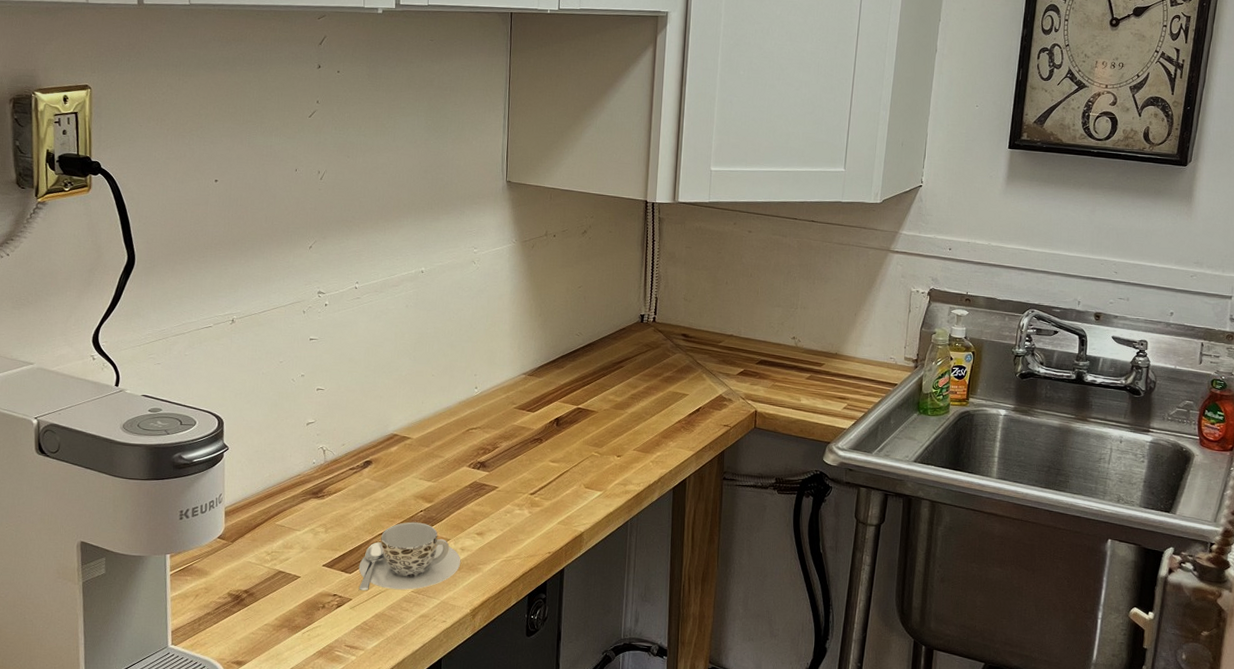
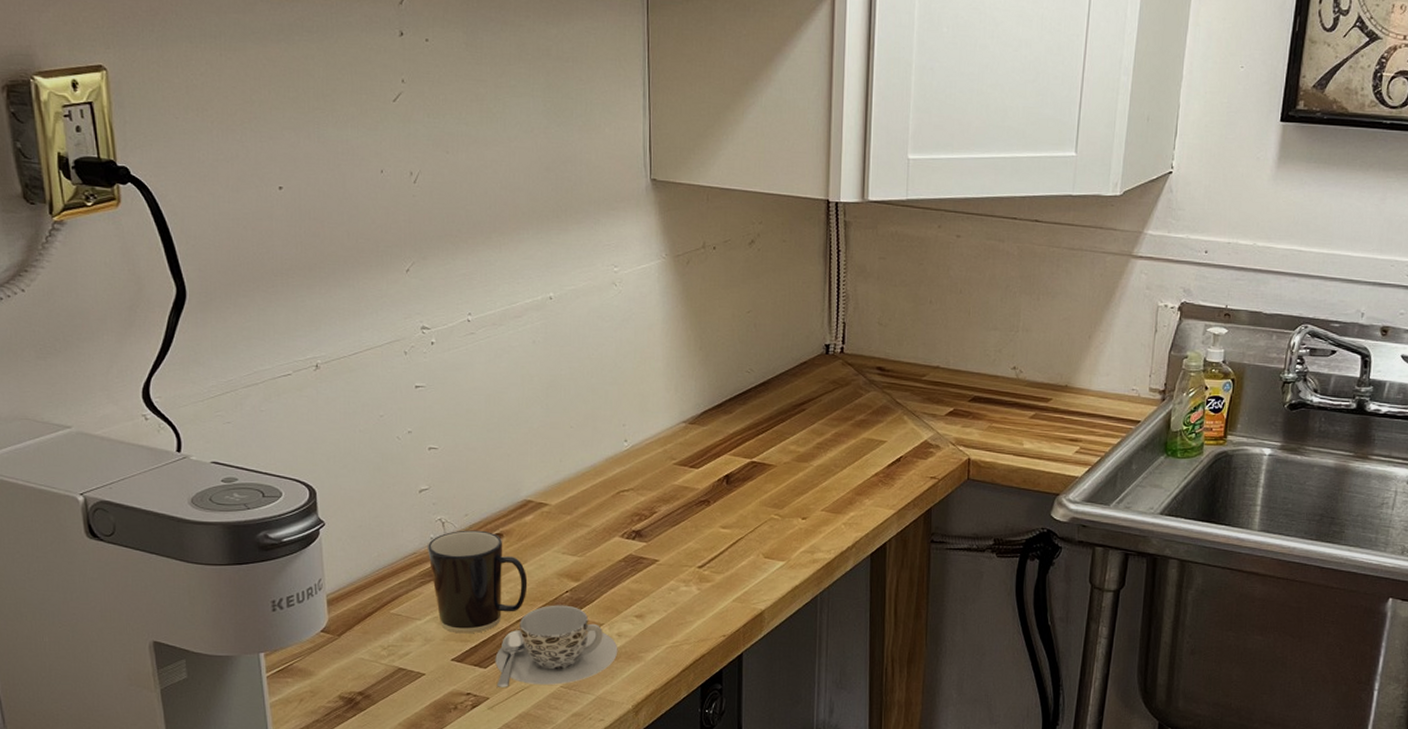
mug: none [309,457,390,544] -> present [427,530,528,634]

